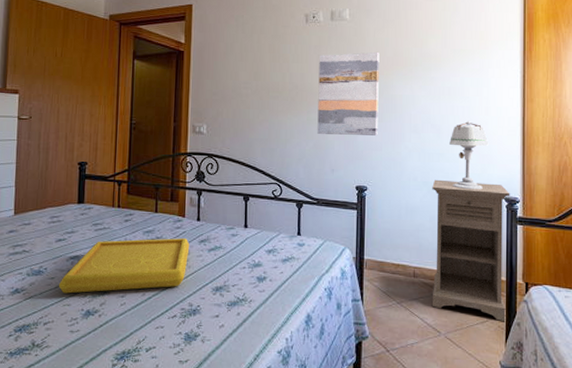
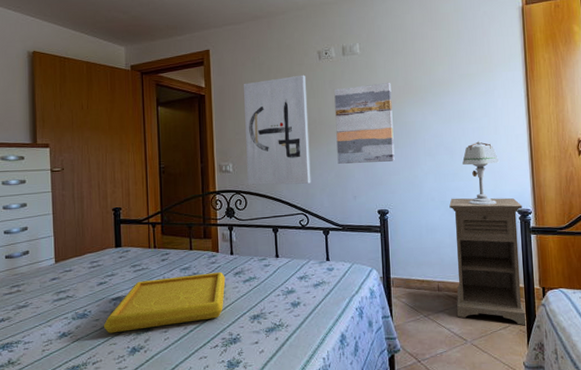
wall art: none [221,37,290,152] -> present [243,74,311,185]

